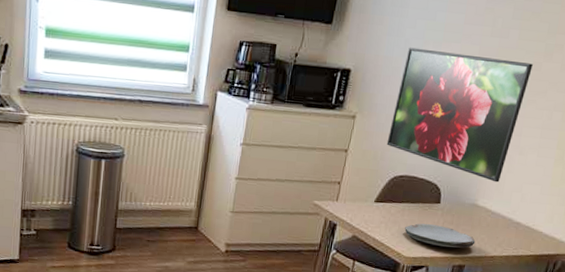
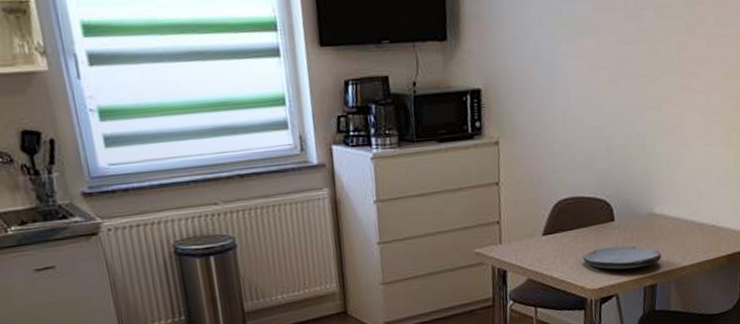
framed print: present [386,47,533,183] -> none [539,44,678,184]

